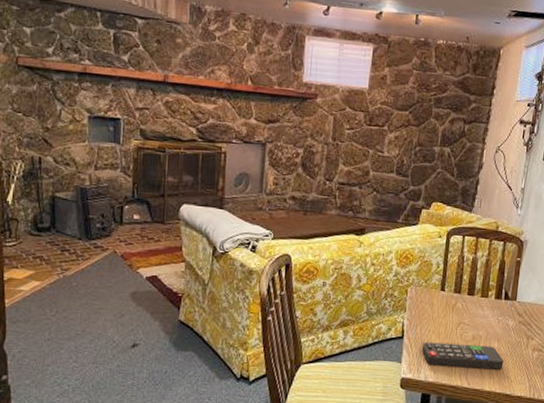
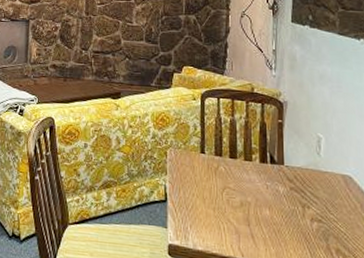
remote control: present [421,342,504,370] -> none [187,206,279,241]

